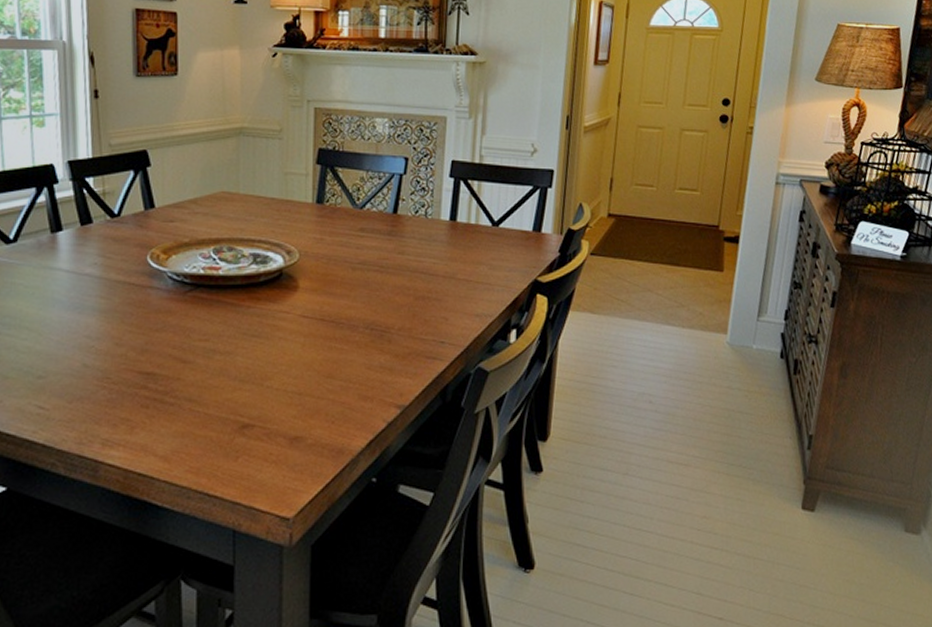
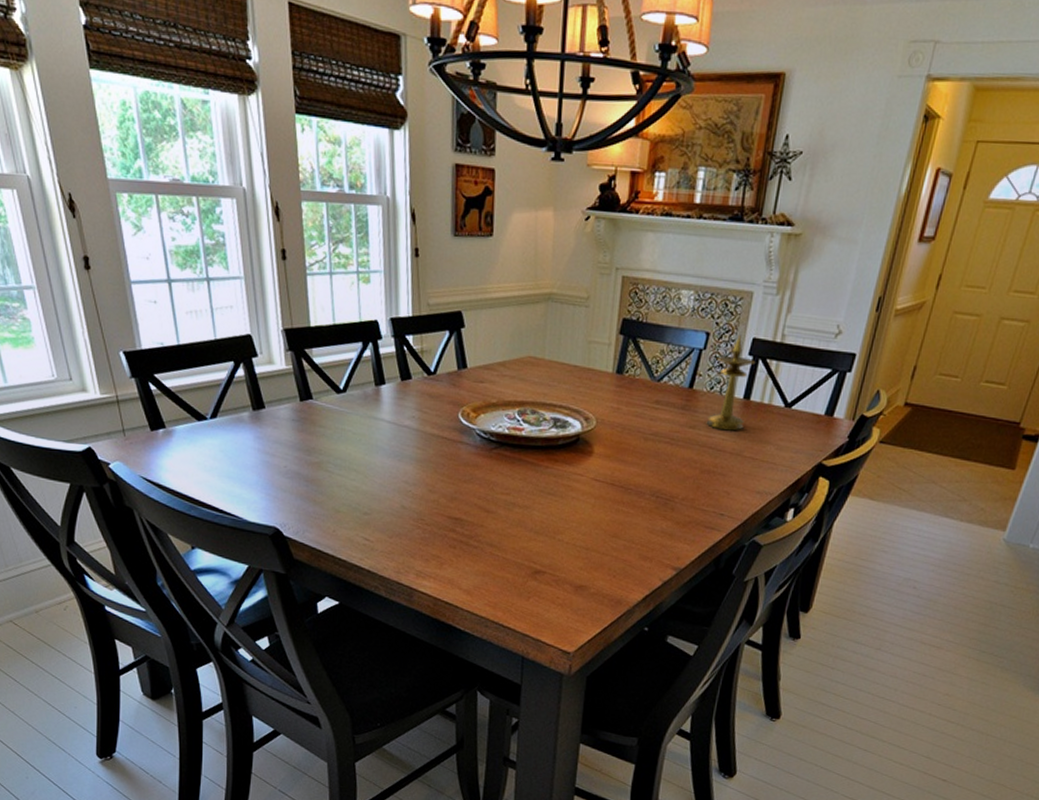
candlestick: none [414,158,458,254] -> present [706,334,756,431]

